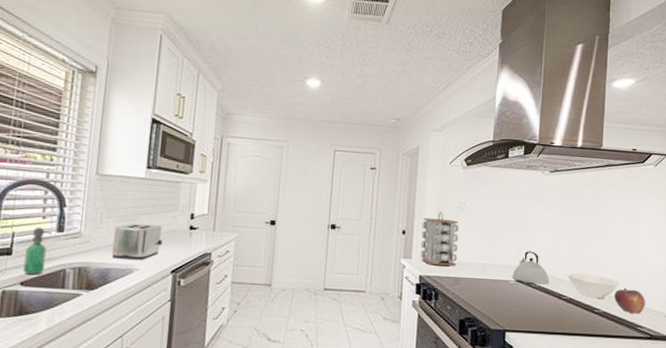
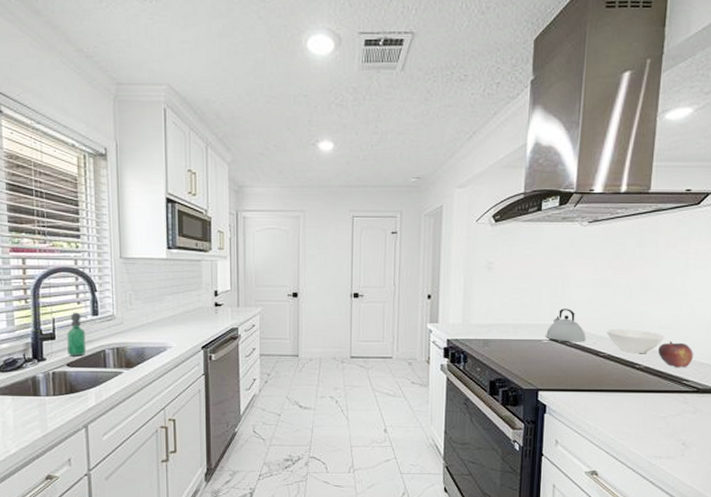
toaster: present [111,223,163,261] -> none [144,303,191,339]
spice rack: present [420,212,459,267] -> none [447,273,488,329]

